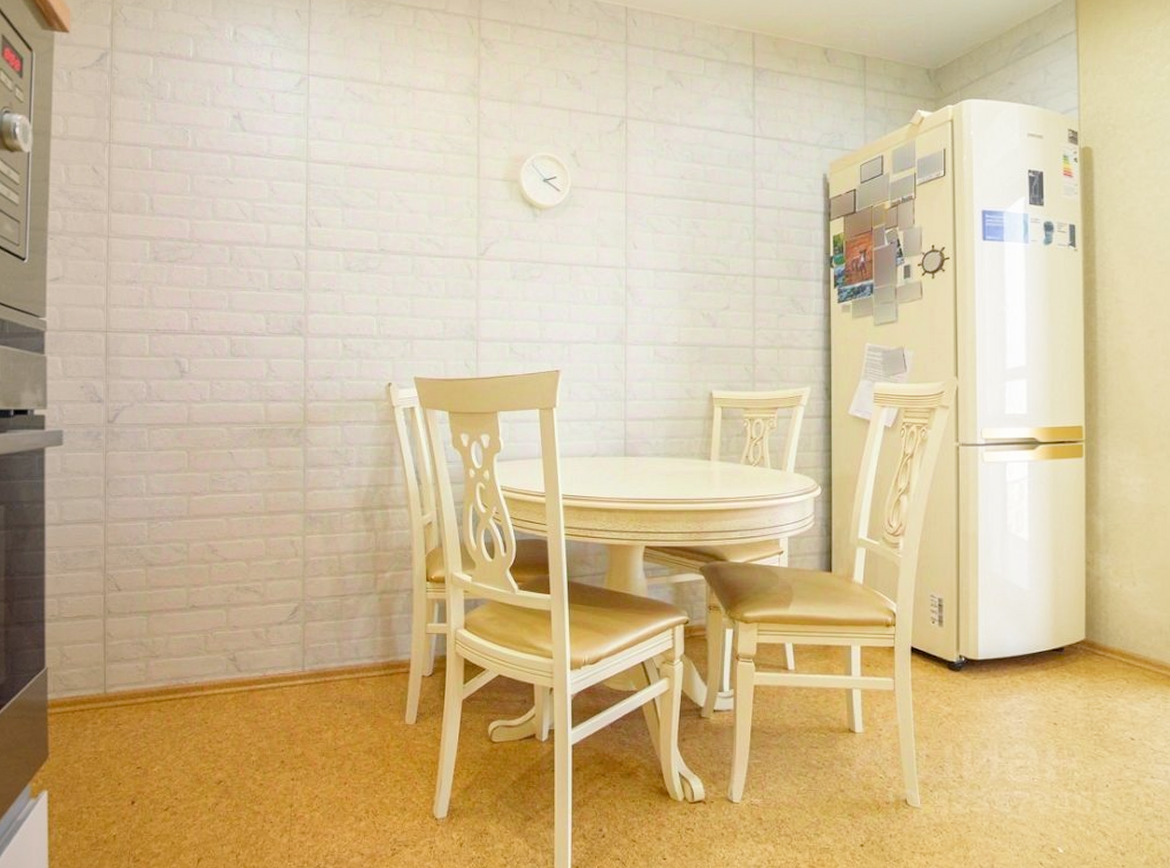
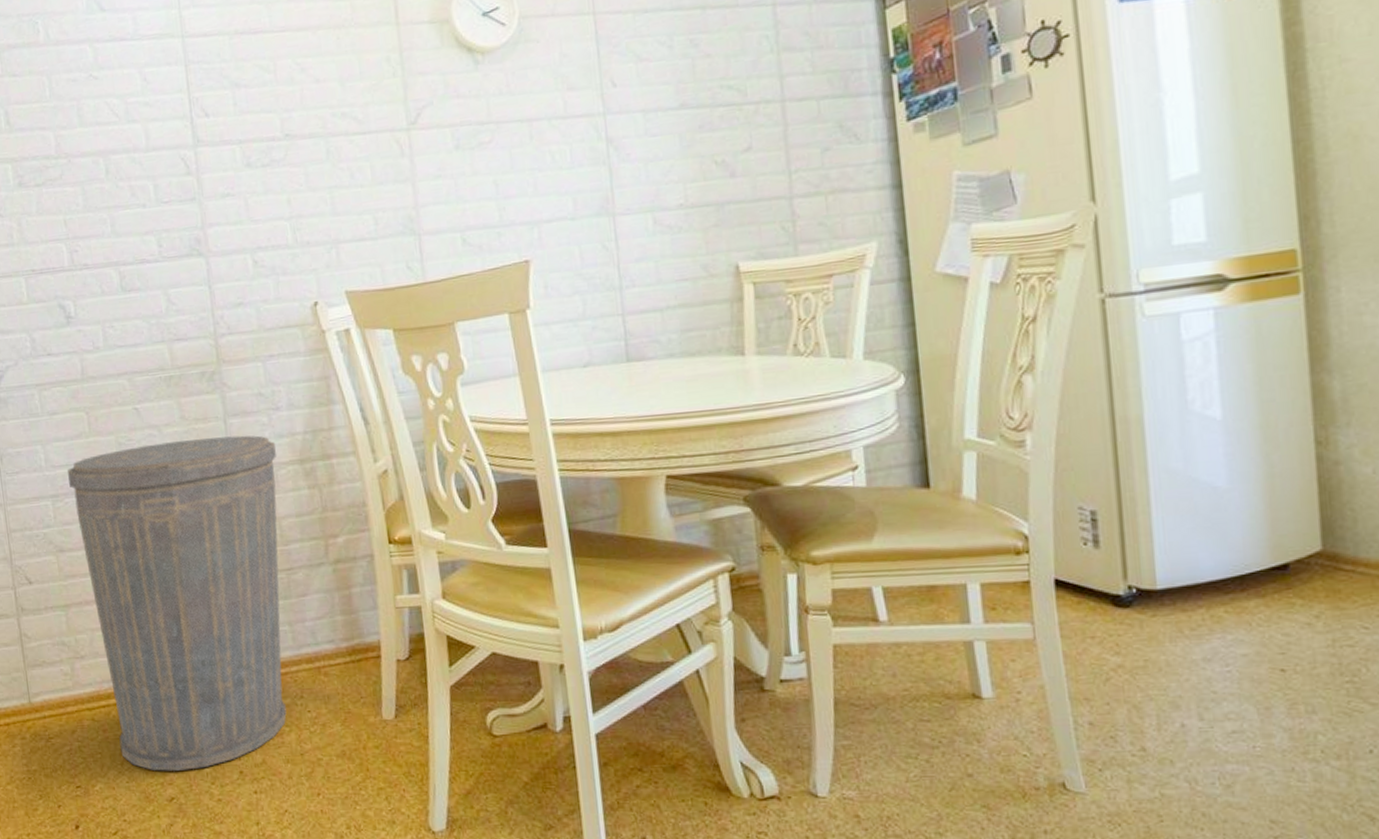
trash can: none [165,483,344,758] -> present [67,435,287,771]

